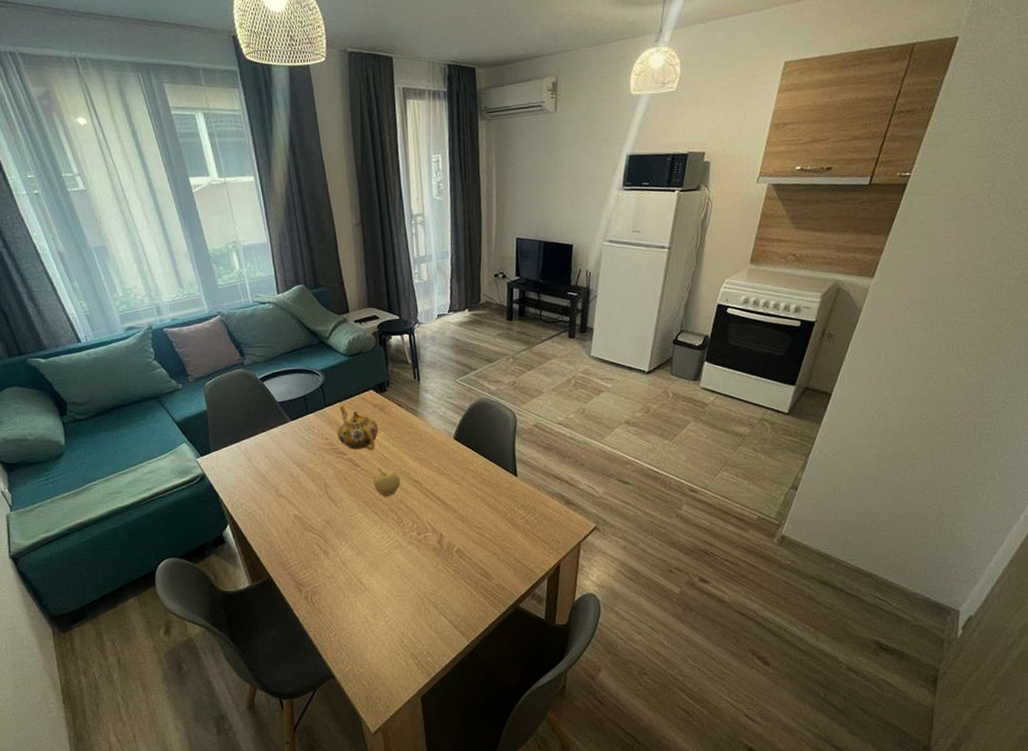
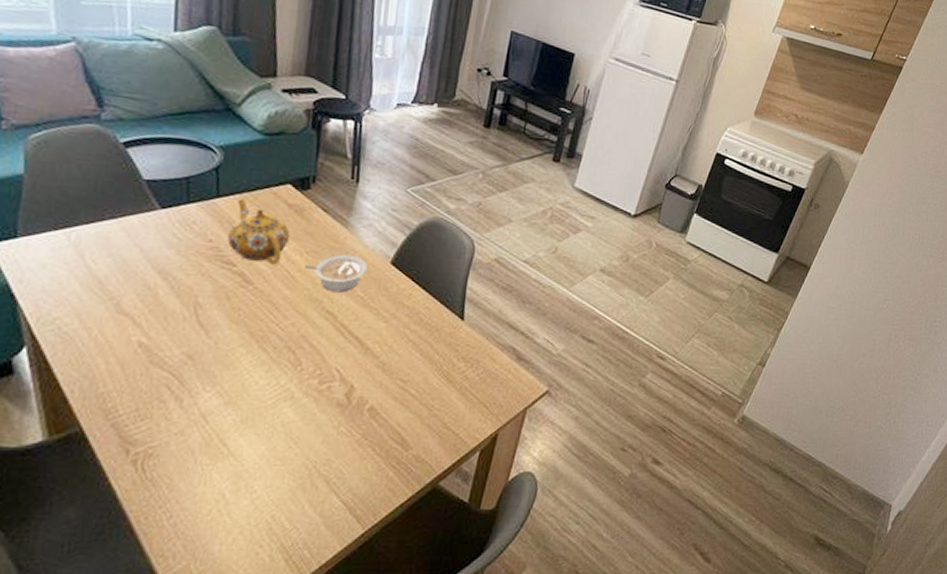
fruit: present [373,468,401,498] -> none [268,289,309,330]
legume: none [392,436,437,466] -> present [303,254,367,293]

